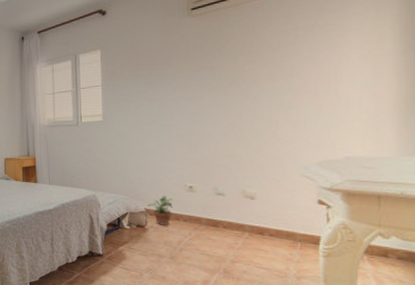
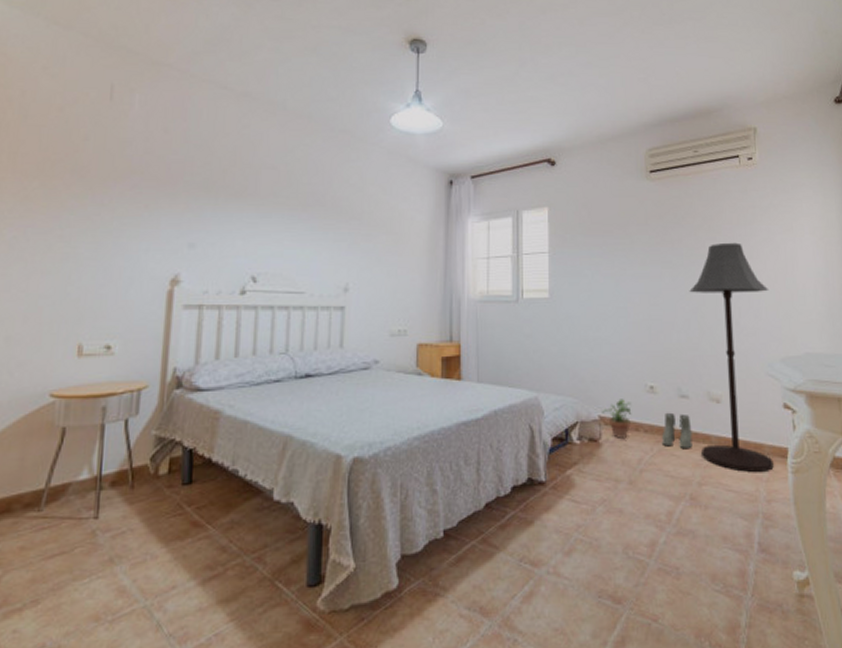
boots: none [199,206,227,234] -> present [661,412,693,448]
floor lamp: none [227,63,309,254] -> present [689,242,774,472]

